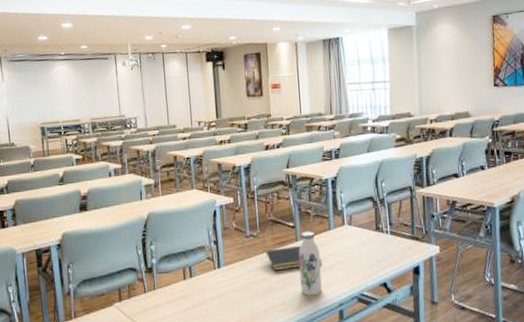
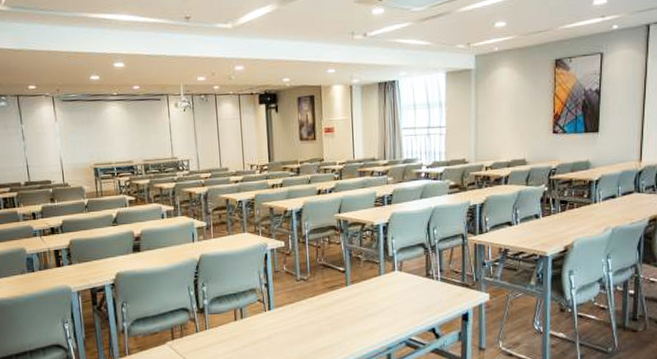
notepad: present [265,245,322,271] -> none [316,290,372,315]
water bottle: present [298,231,322,295] -> none [348,276,371,339]

